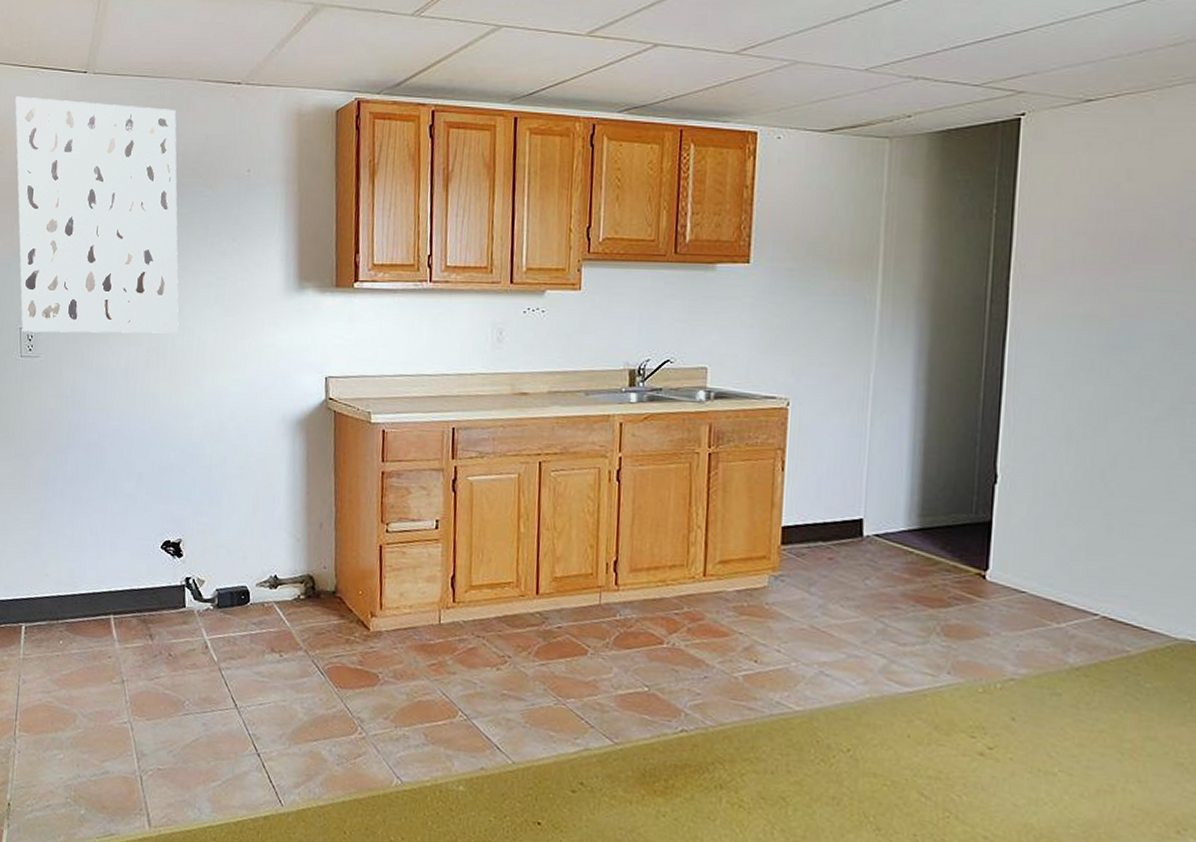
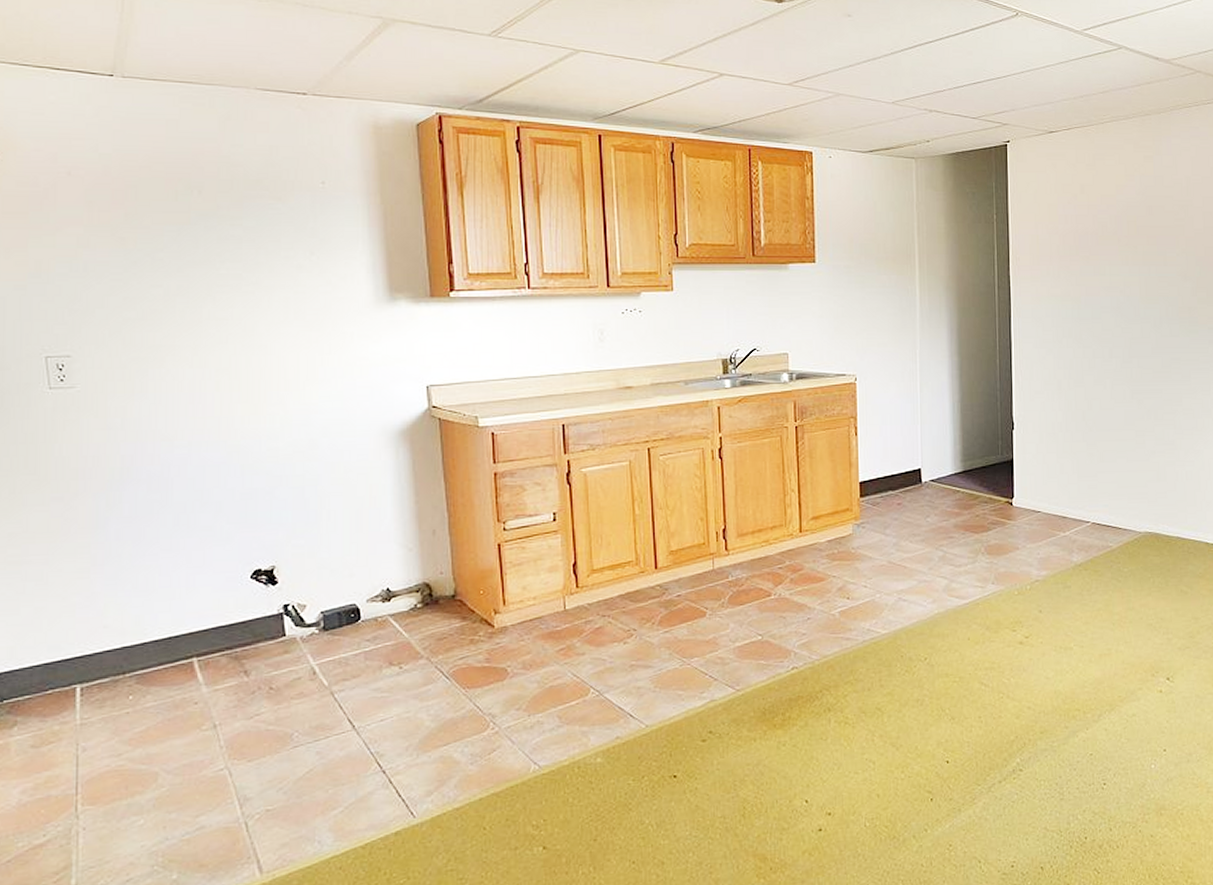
wall art: present [15,96,179,334] -> none [18,98,253,361]

